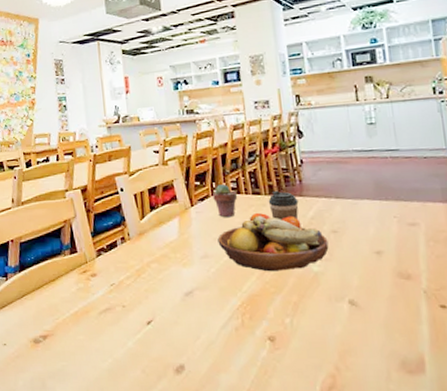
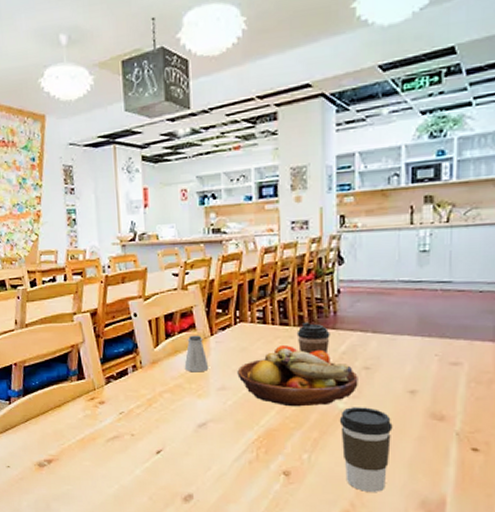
saltshaker: none [168,206,192,242] -> present [184,335,209,373]
potted succulent: present [213,184,238,218] -> none [236,313,263,349]
coffee cup: none [315,269,366,354] -> present [339,407,393,492]

